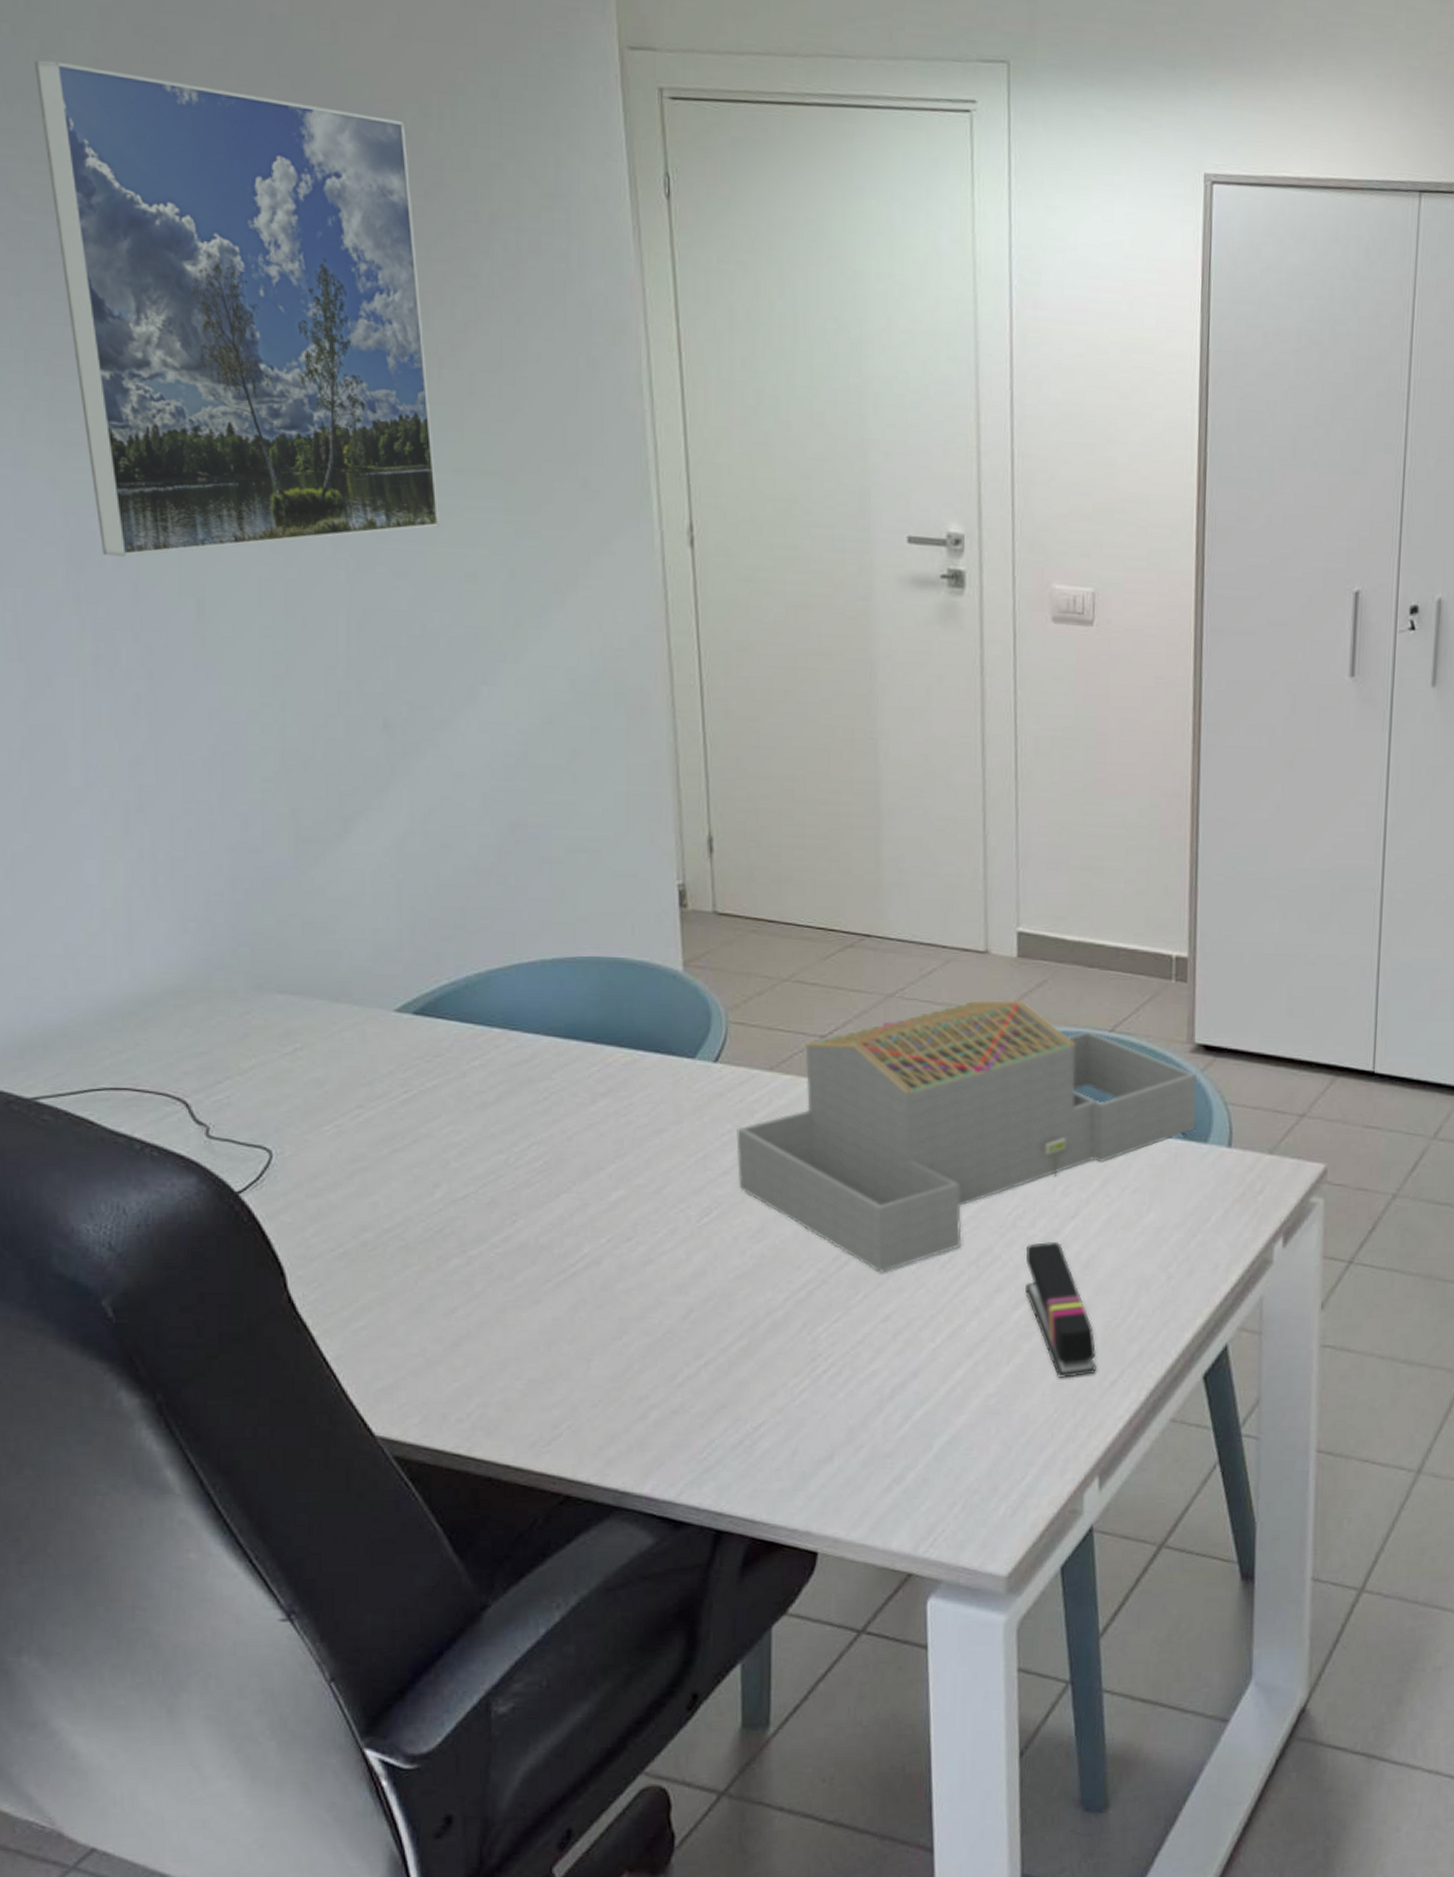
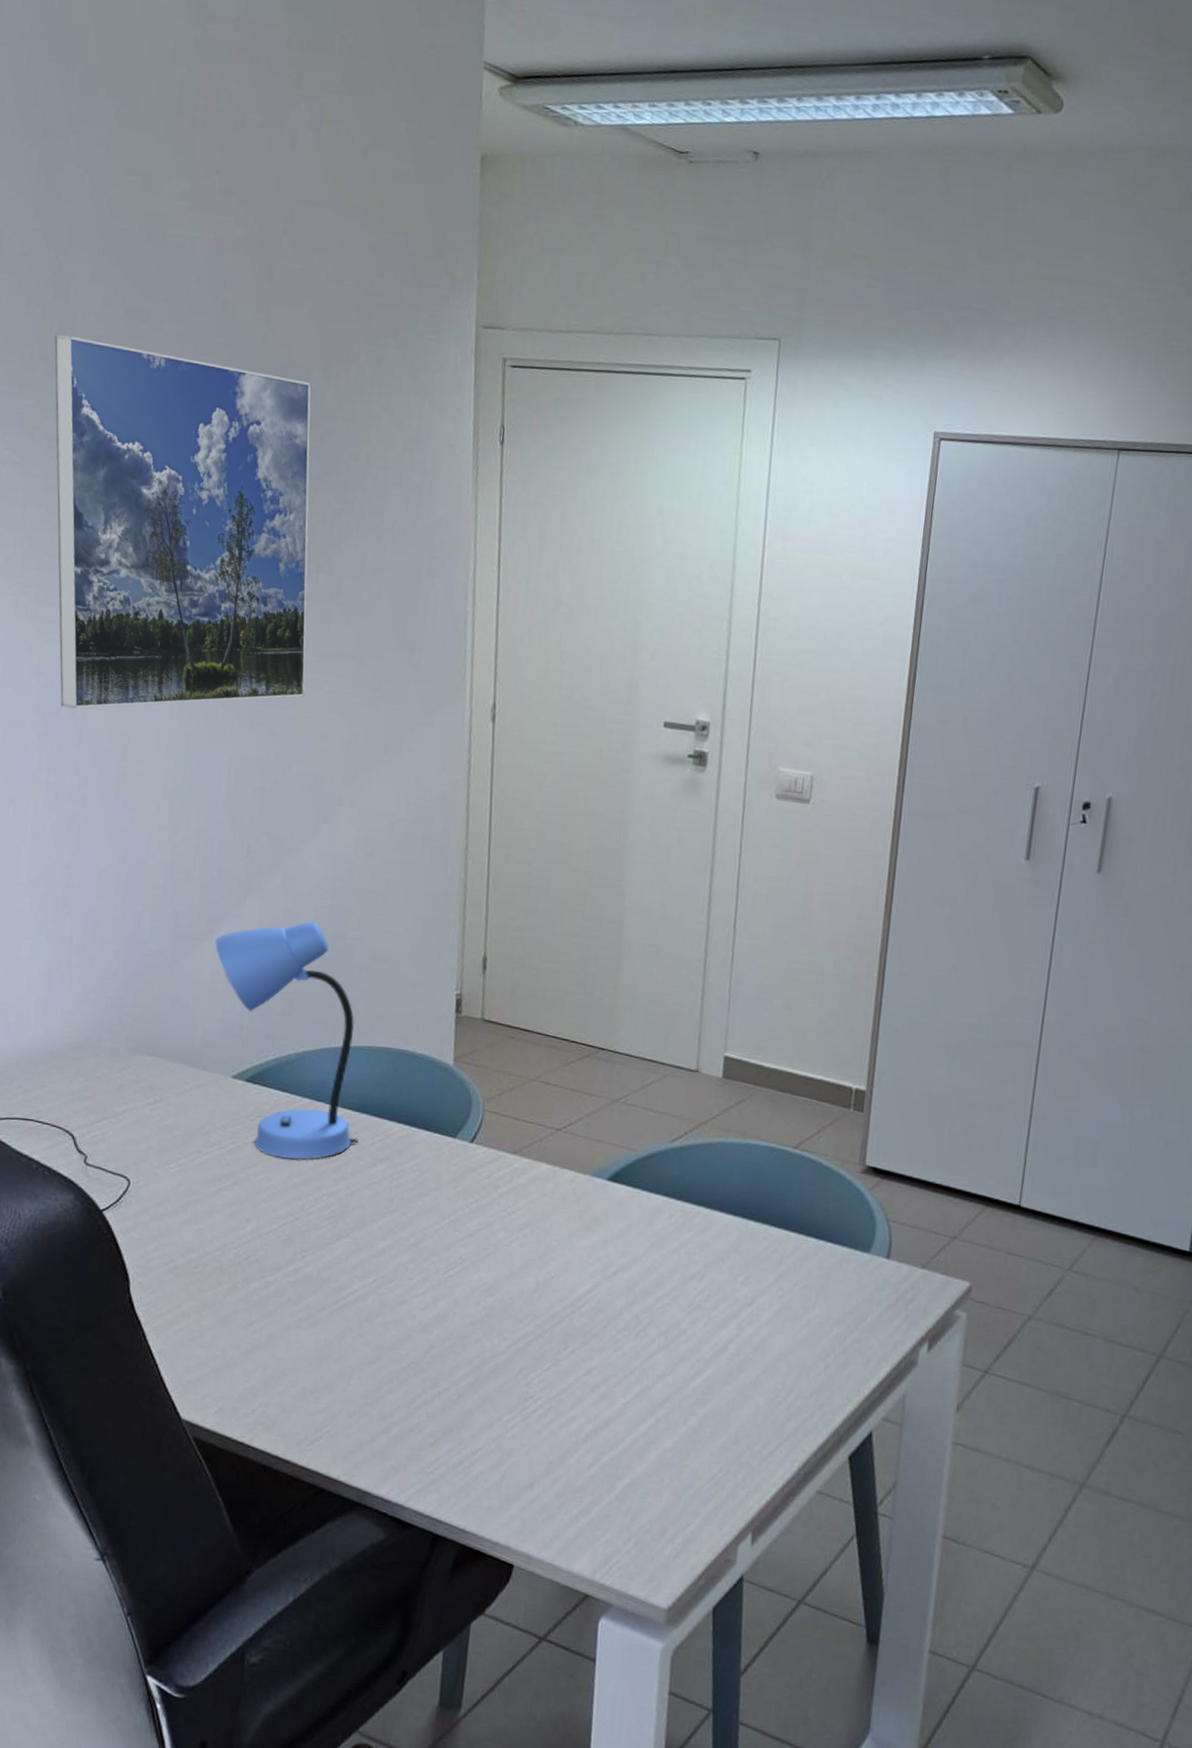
desk lamp: none [352,809,570,1105] -> present [214,921,358,1160]
architectural model: present [736,999,1198,1273] -> none [480,1111,866,1334]
stapler: present [1025,1241,1097,1378] -> none [704,1323,759,1444]

